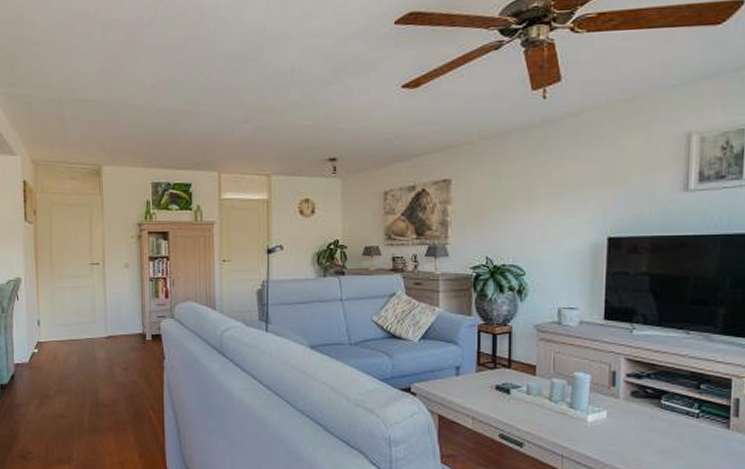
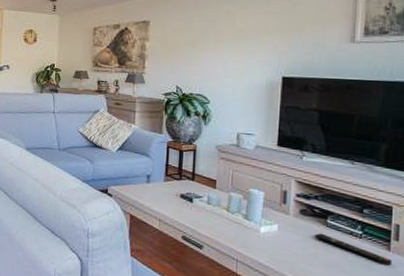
remote control: none [647,416,731,445] -> present [314,233,392,266]

